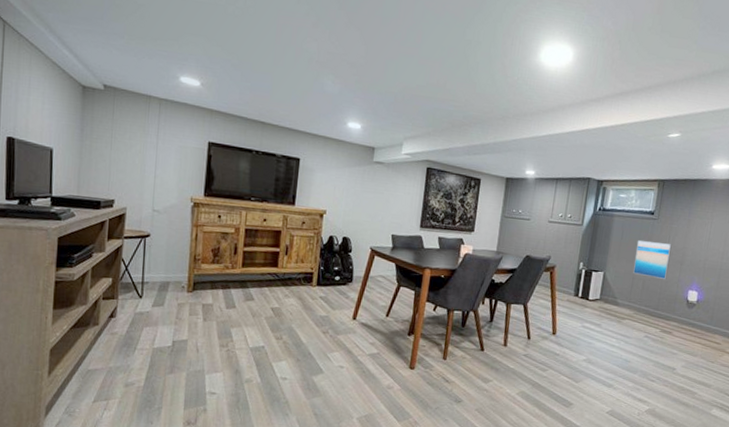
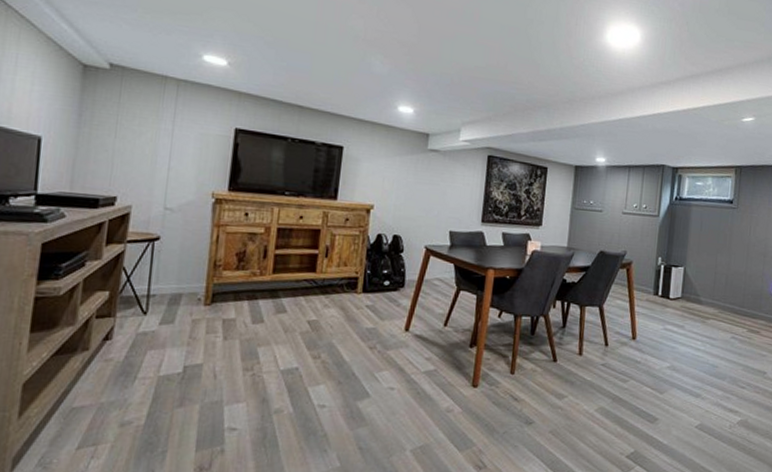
wall art: present [633,239,672,280] -> none [715,230,754,274]

